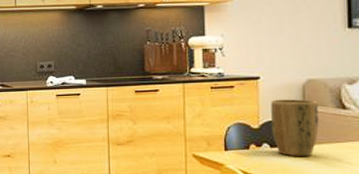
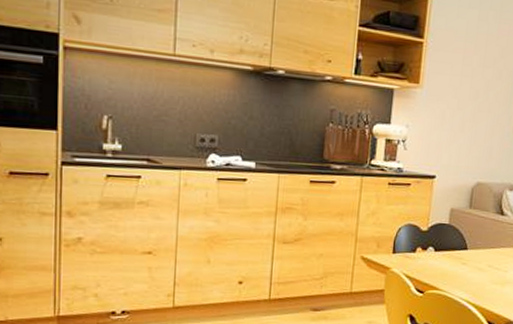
plant pot: present [271,99,319,157] -> none [438,201,482,262]

